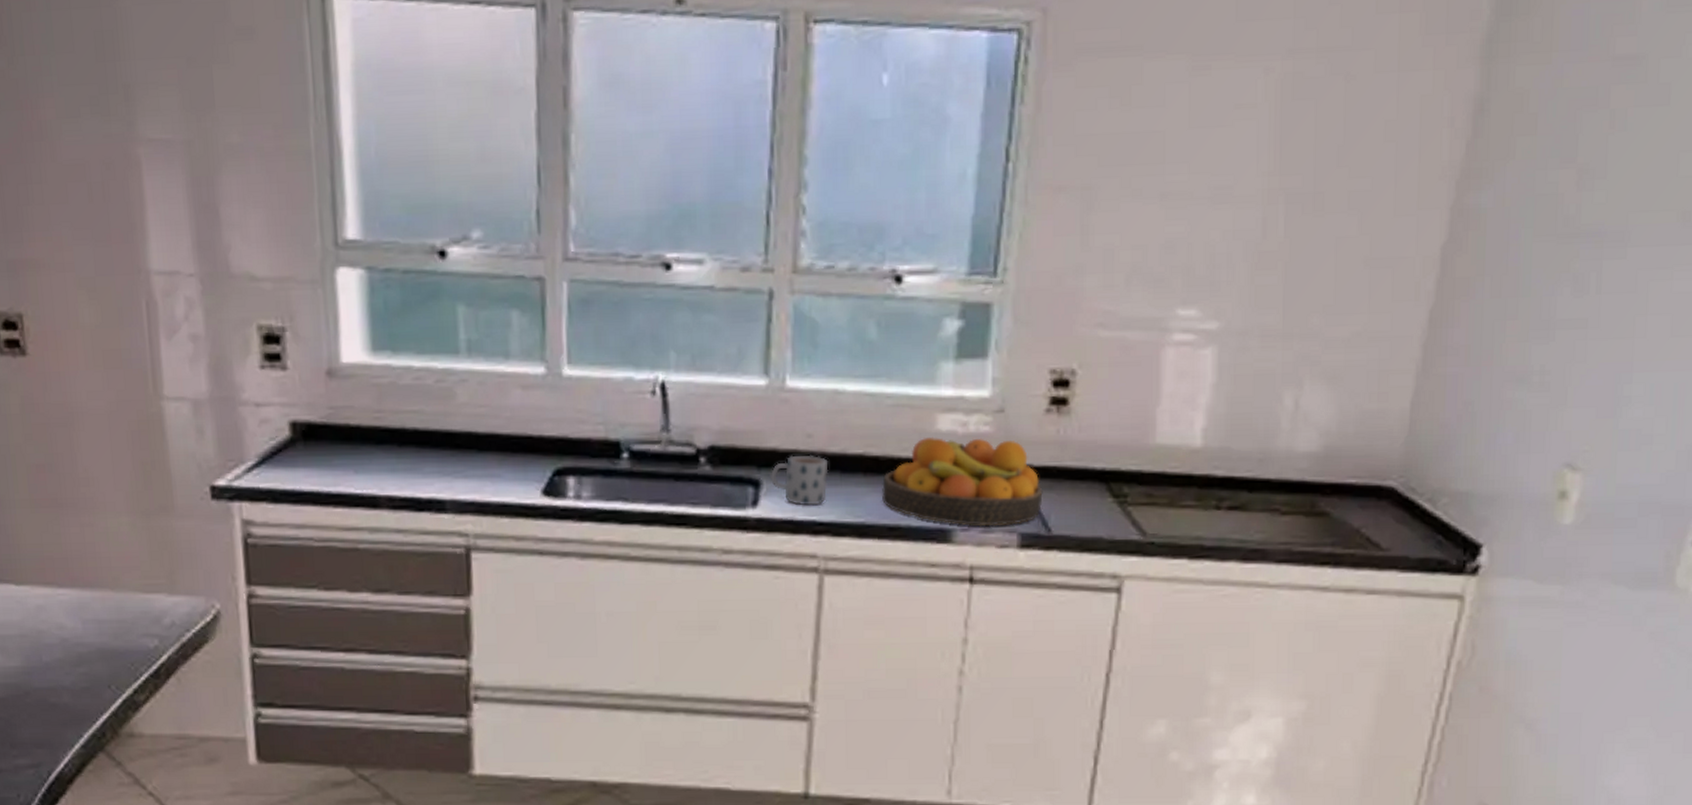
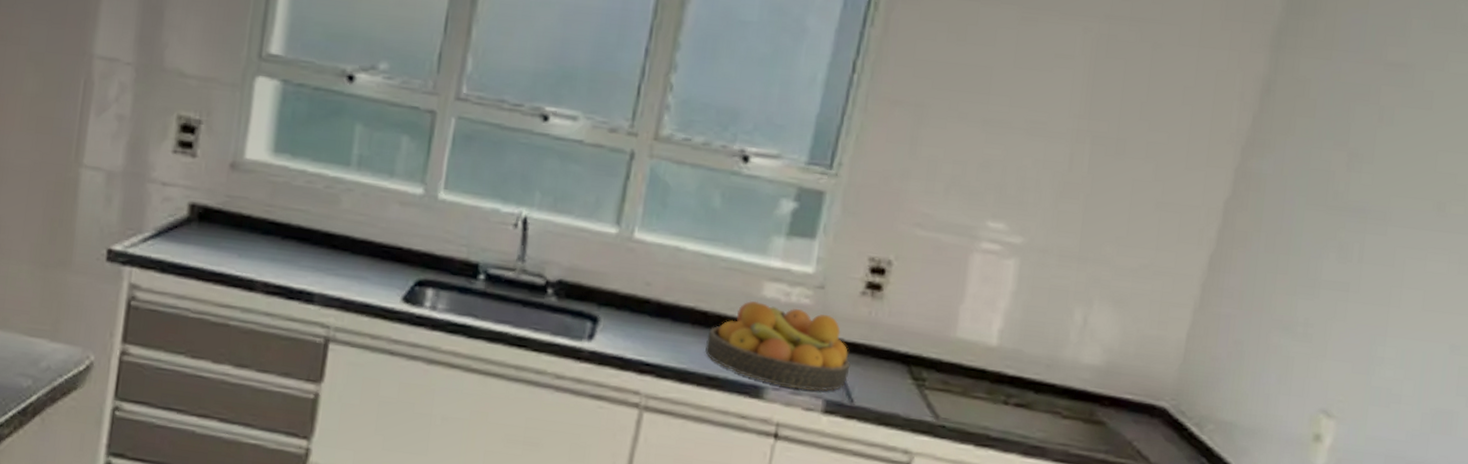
mug: present [770,454,829,506] -> none [608,299,662,348]

